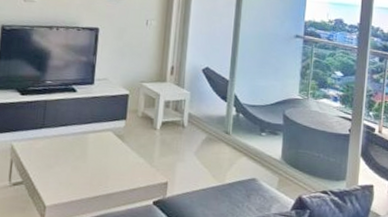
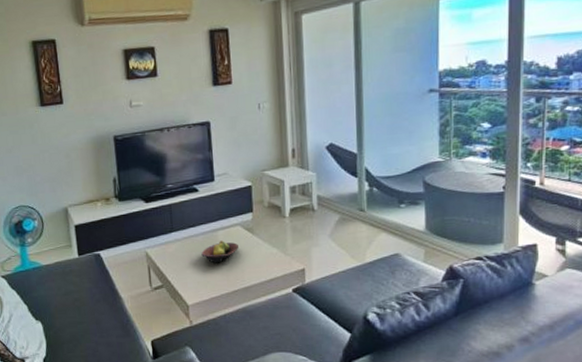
fruit bowl: none [68,144,107,166] -> present [201,241,238,264]

